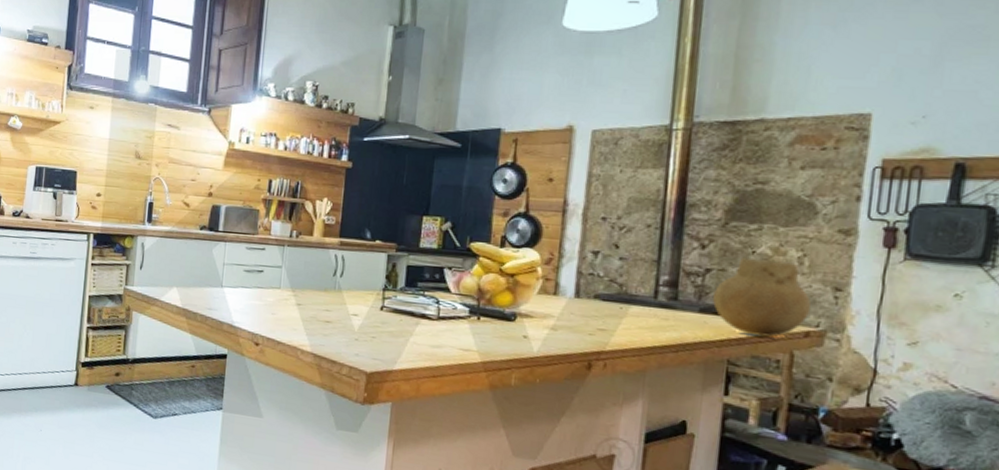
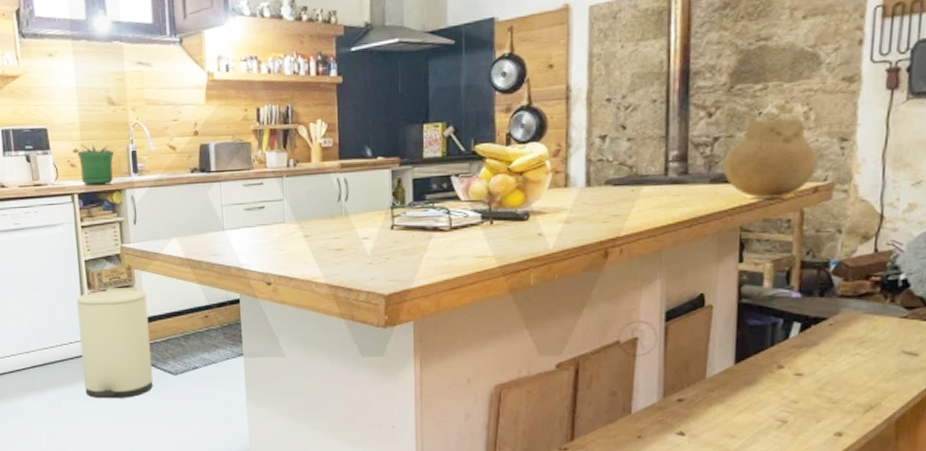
pedal bin: none [67,325,141,434] -> present [76,288,153,398]
planter: none [99,189,134,230] -> present [77,144,115,186]

